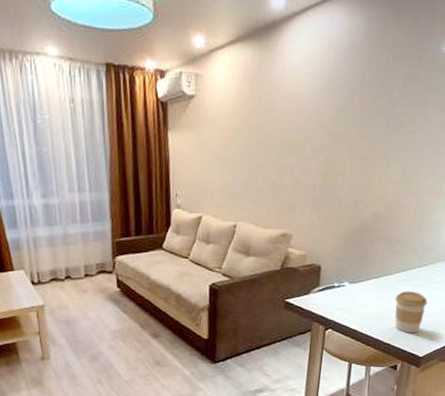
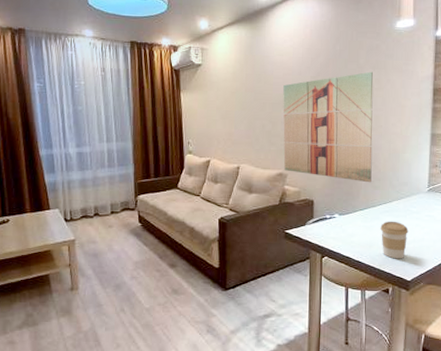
wall art: none [289,109,408,247] -> present [283,71,374,183]

